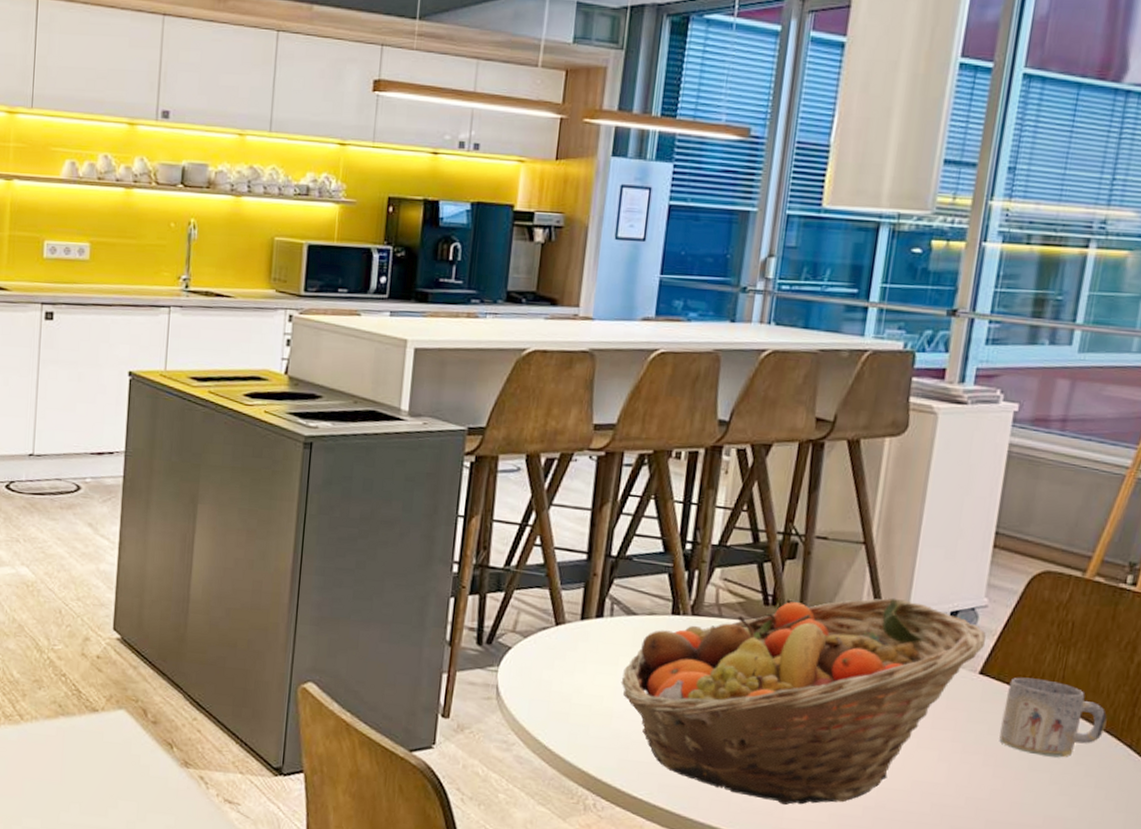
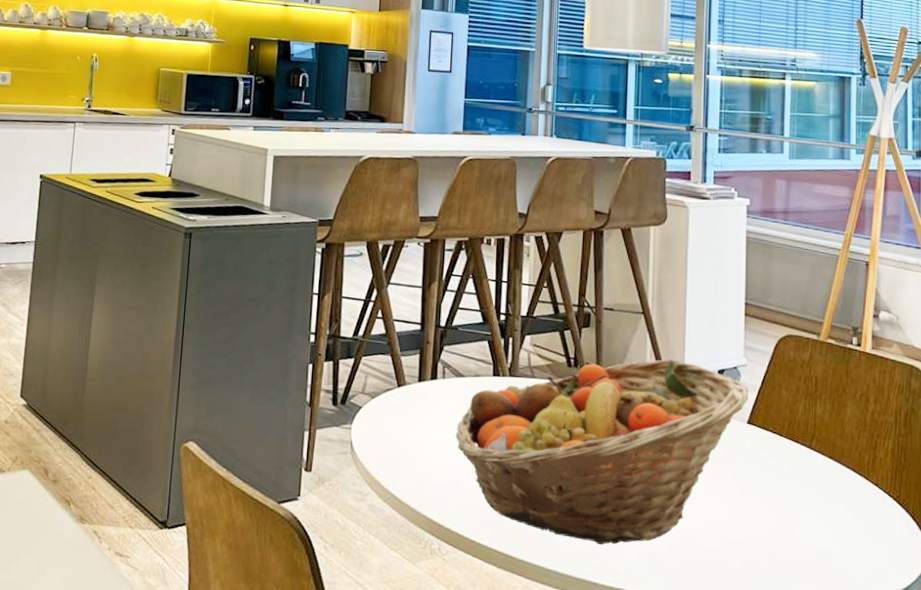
mug: present [999,677,1107,758] -> none [771,426,855,496]

